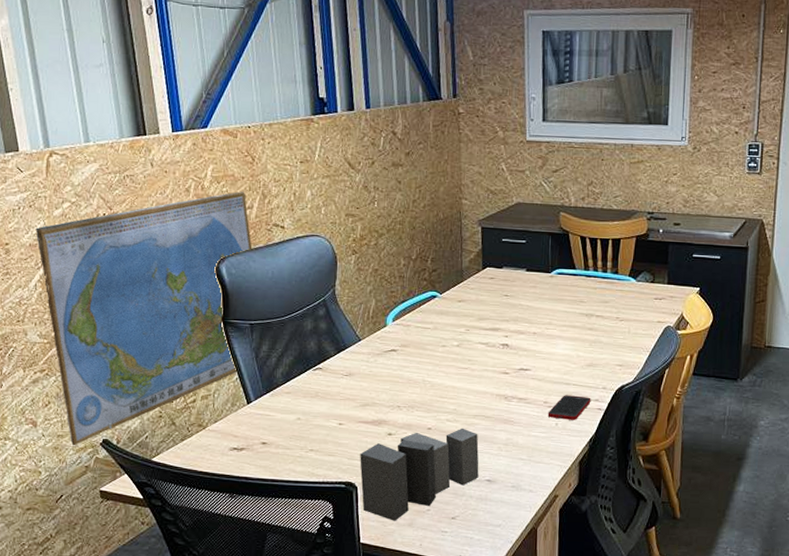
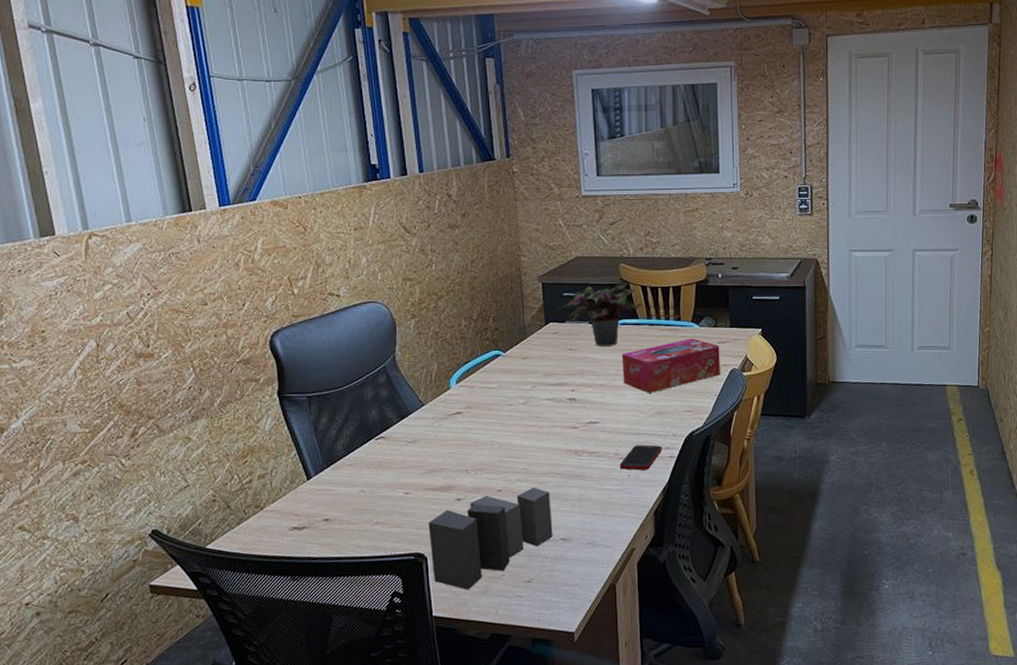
world map: present [35,191,253,446] -> none [74,261,307,540]
potted plant: none [497,232,582,295] -> present [559,282,643,346]
tissue box: none [556,292,656,345] -> present [621,338,720,393]

